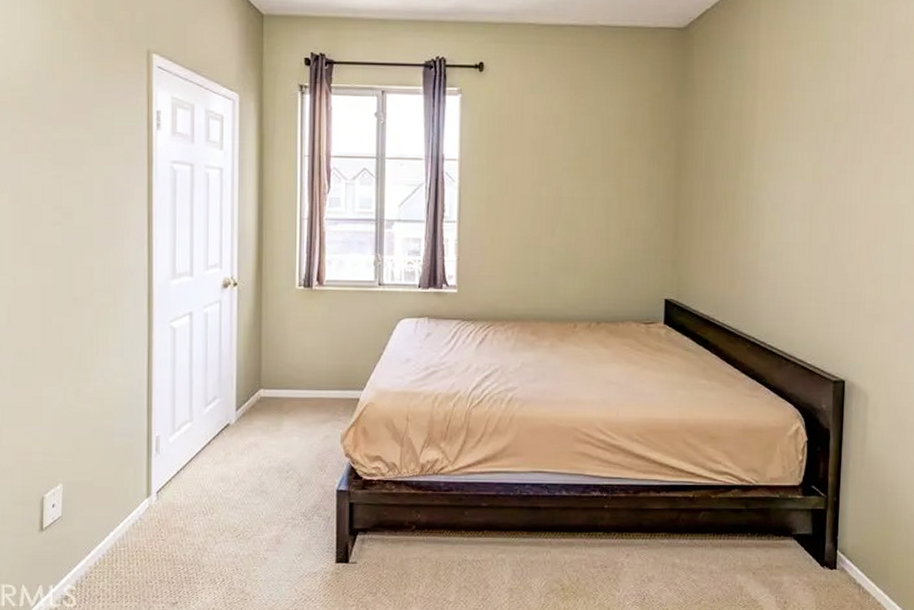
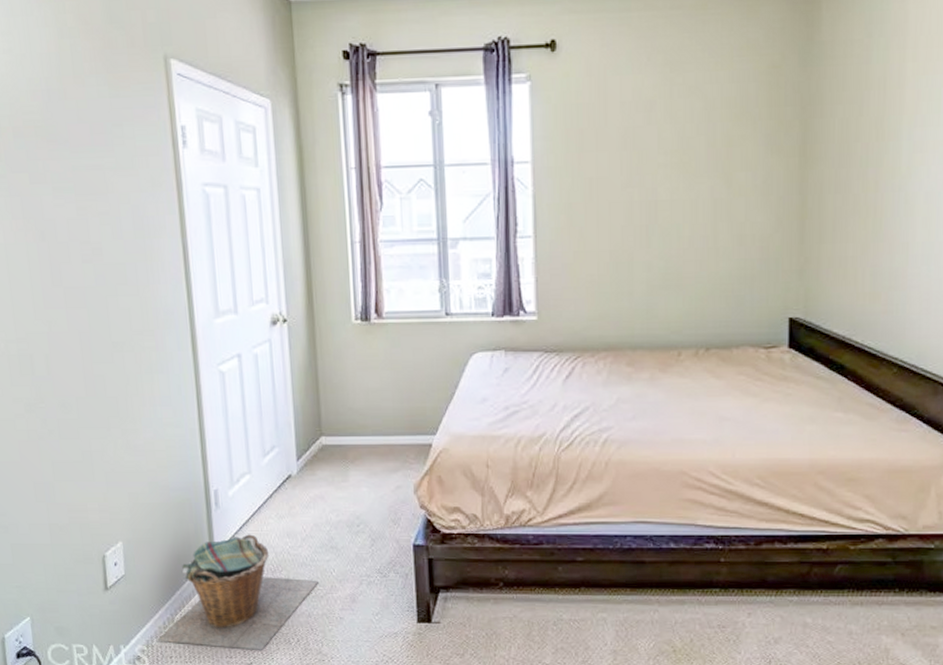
laundry basket: none [85,478,247,590] -> present [156,534,318,650]

